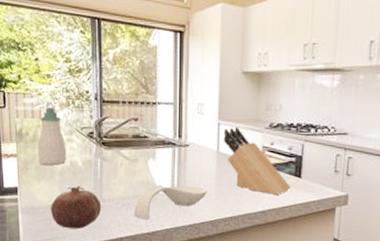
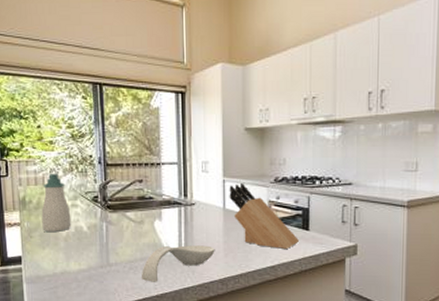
fruit: present [50,185,102,230] -> none [55,251,108,297]

